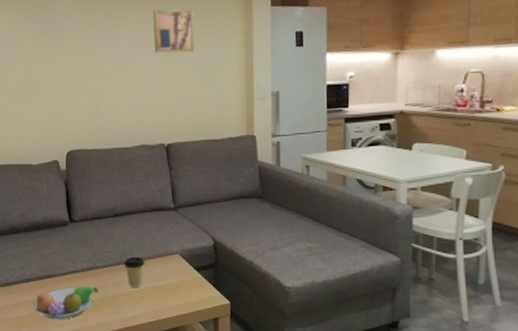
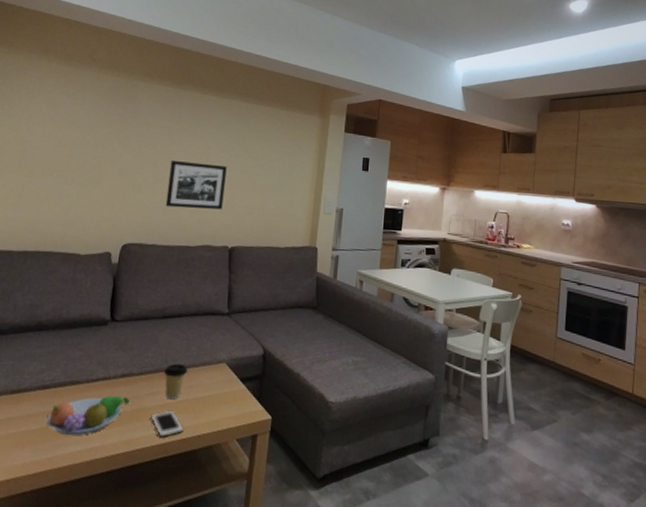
picture frame: none [96,63,153,112] -> present [165,160,227,210]
cell phone: none [119,297,150,322] -> present [151,410,184,439]
wall art: present [153,9,195,53] -> none [232,117,275,162]

